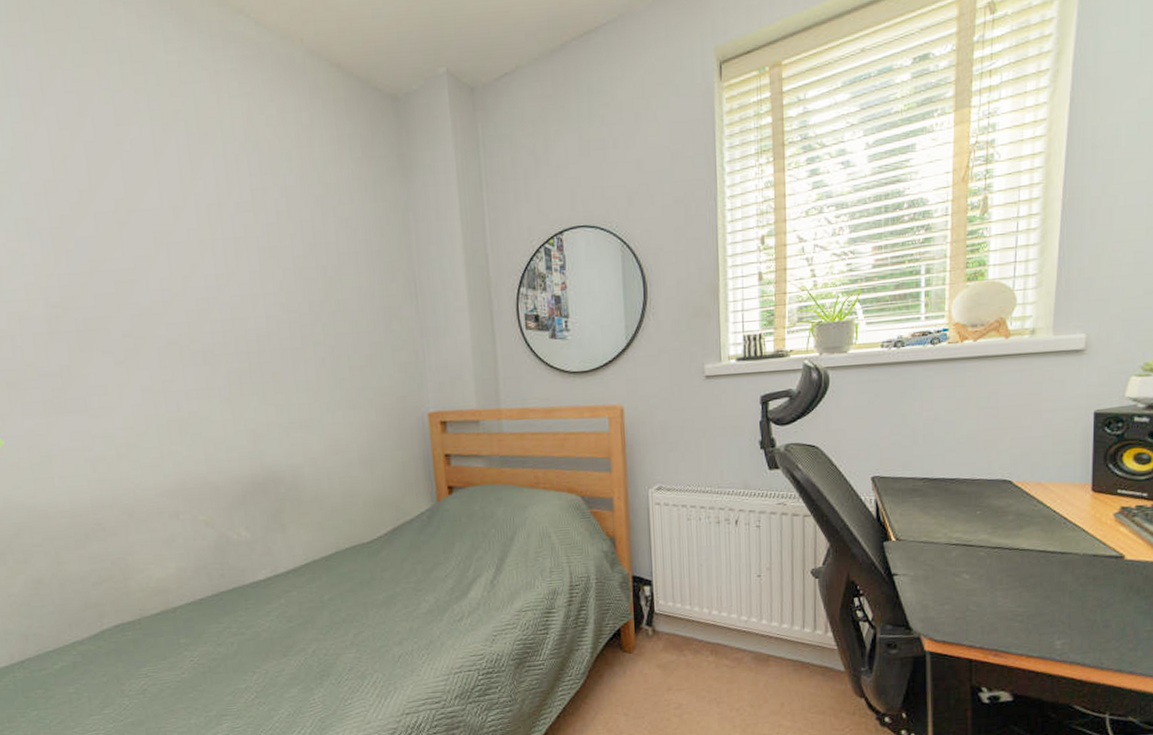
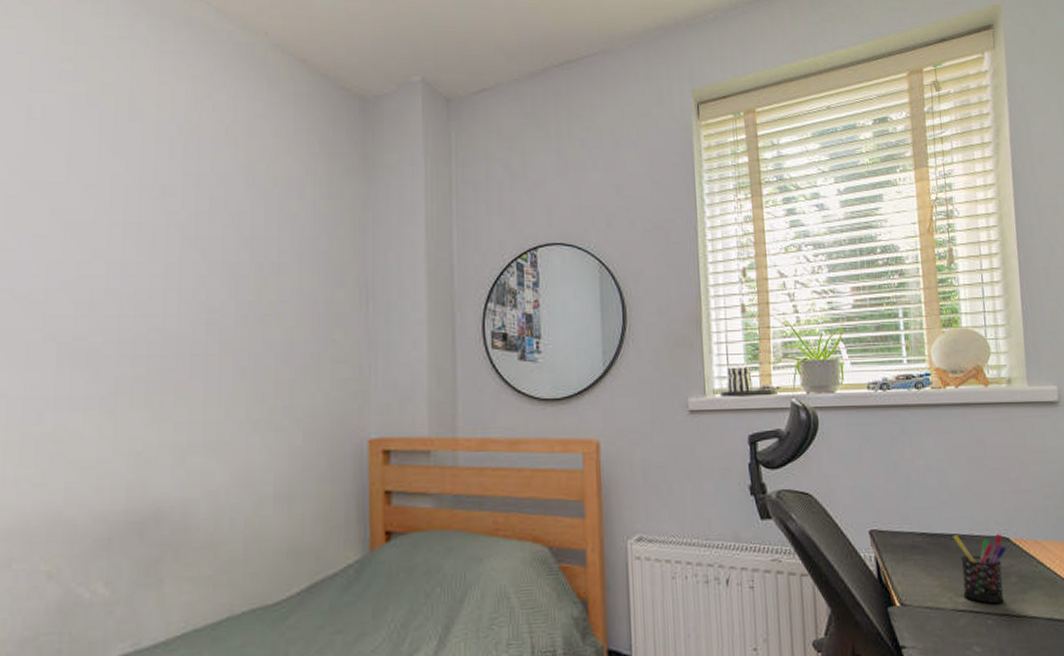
pen holder: none [954,477,1008,539] -> present [953,534,1007,604]

